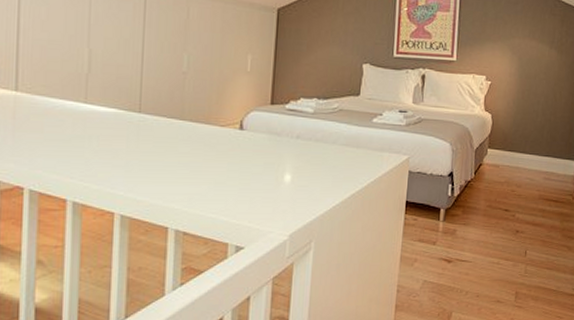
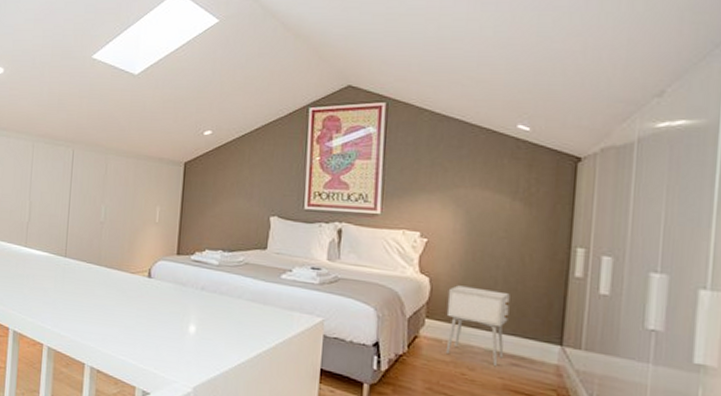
nightstand: none [501,119,546,181] -> present [445,285,510,366]

